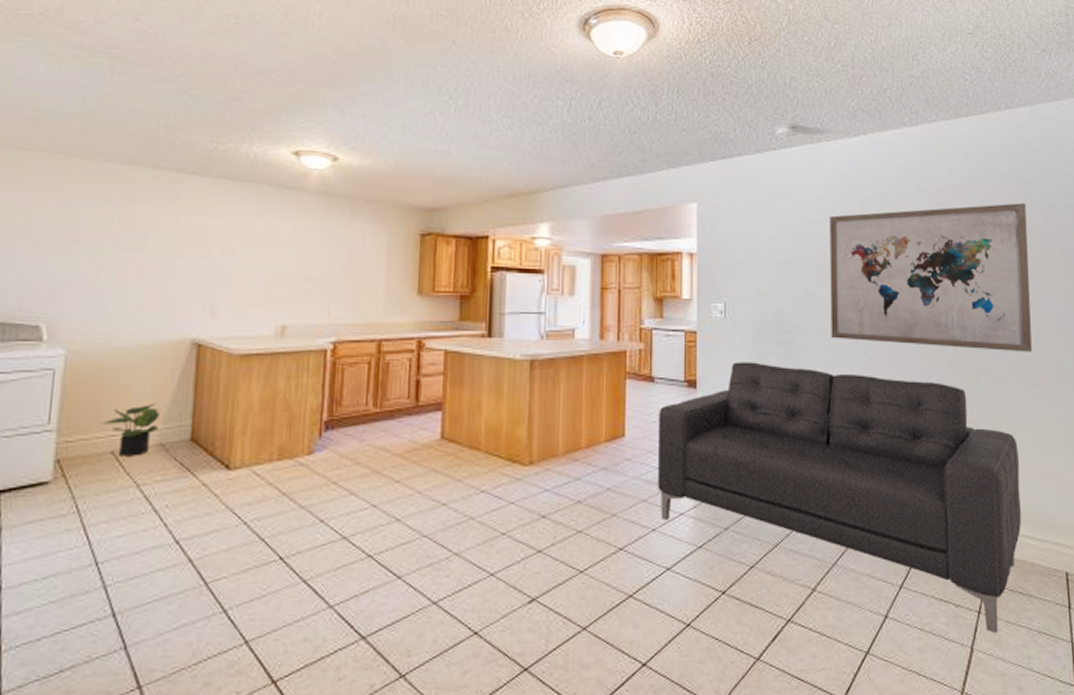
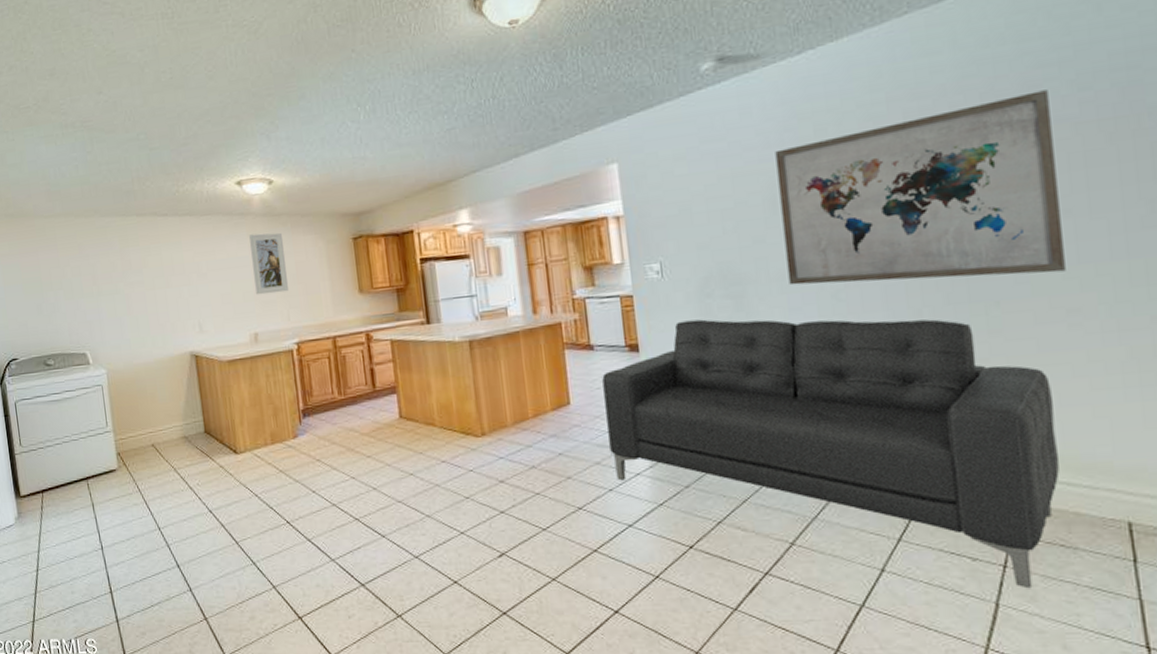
potted plant: present [101,402,160,457] -> none [141,405,180,448]
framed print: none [292,212,339,283] -> present [249,232,289,295]

